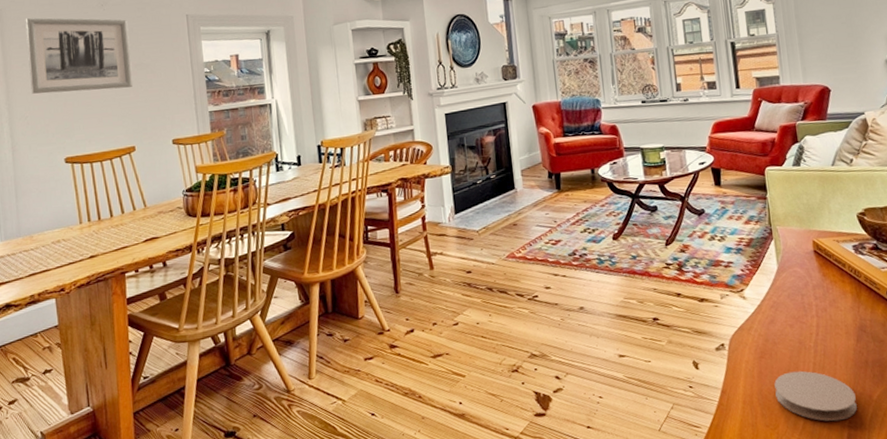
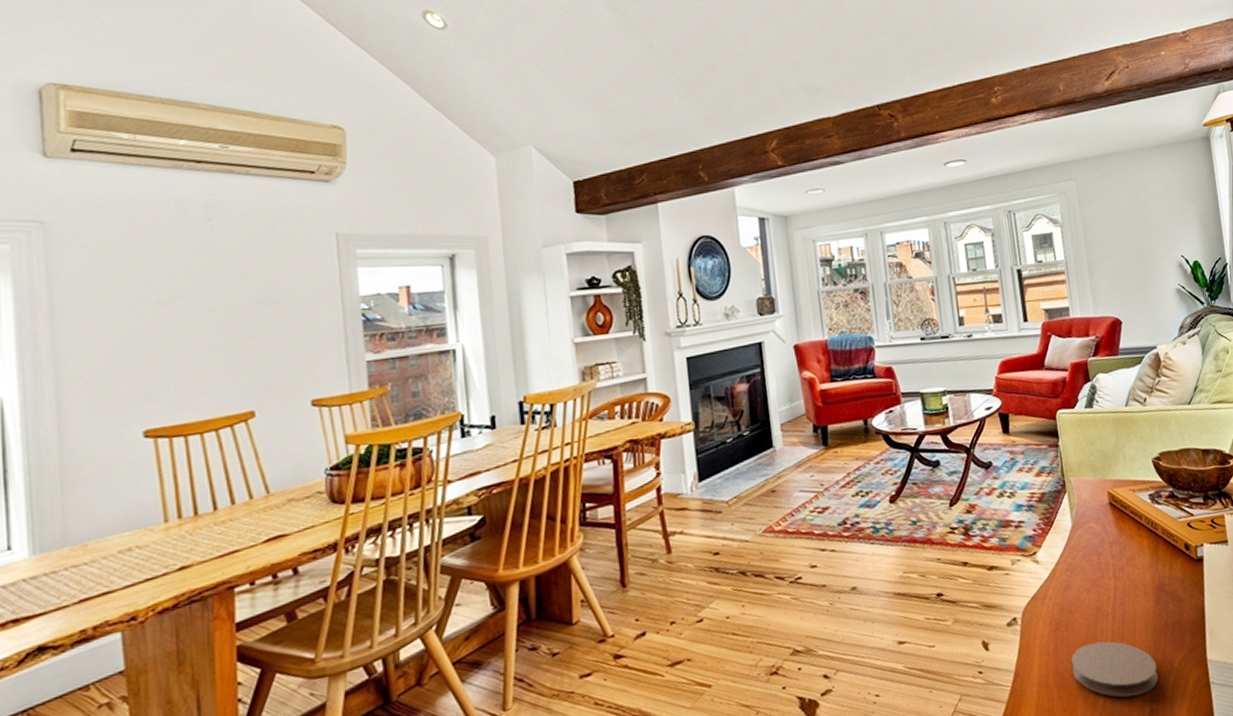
wall art: present [25,17,132,94] -> none [86,235,253,342]

